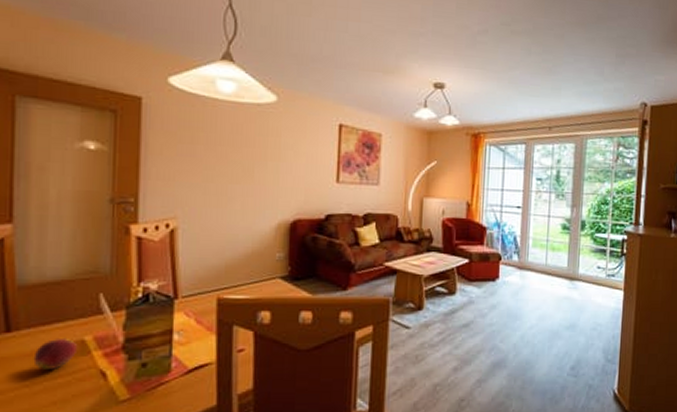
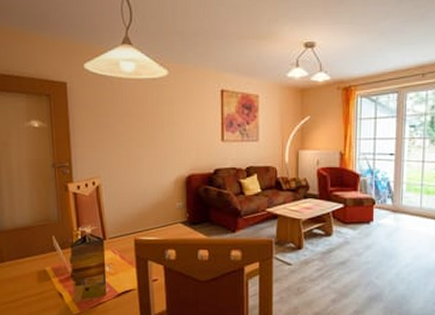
apple: present [33,337,77,369] -> none [15,268,42,290]

